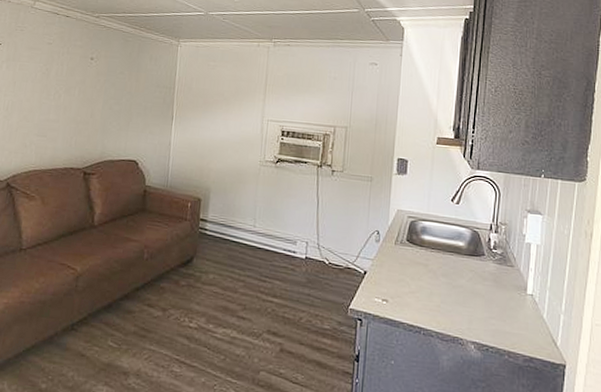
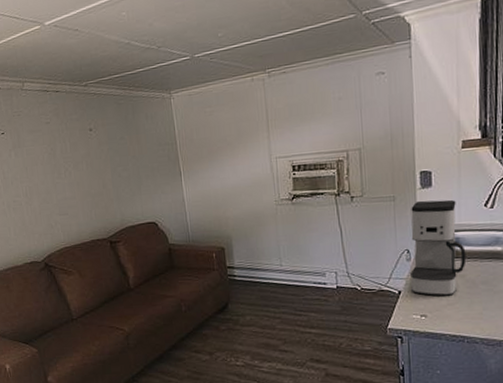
coffee maker: none [376,185,431,284] -> present [410,199,467,296]

